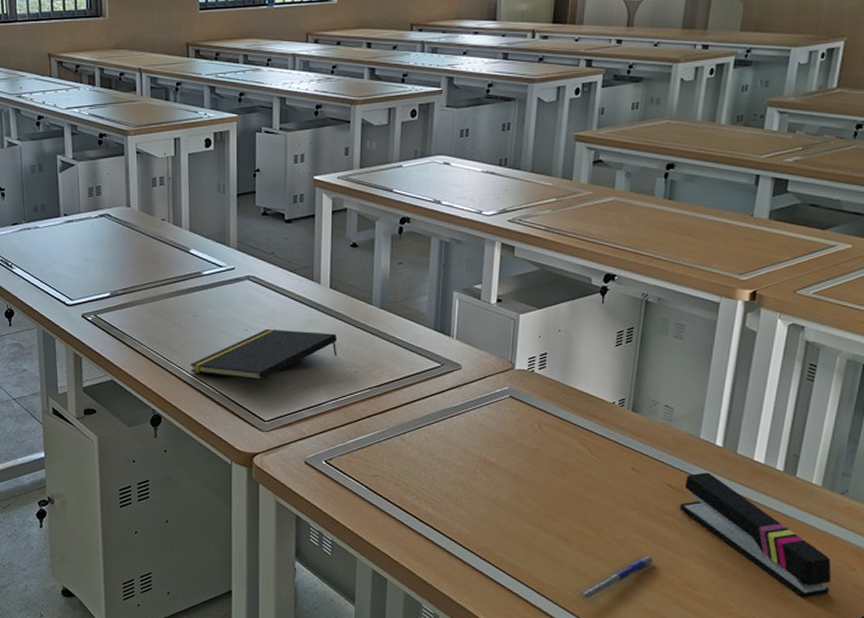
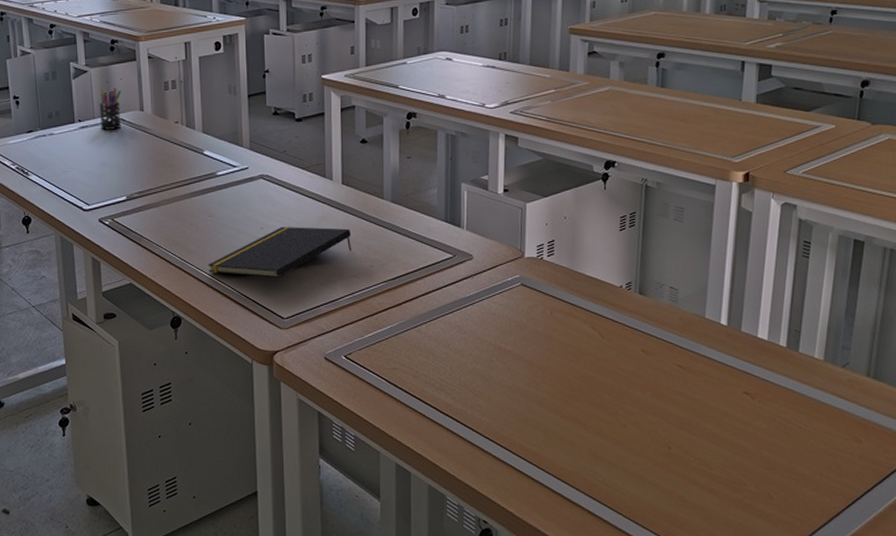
pen holder: none [85,182,109,225] -> present [99,87,122,130]
pen: present [578,556,656,601] -> none [597,437,671,485]
stapler: present [679,472,832,598] -> none [690,351,839,472]

